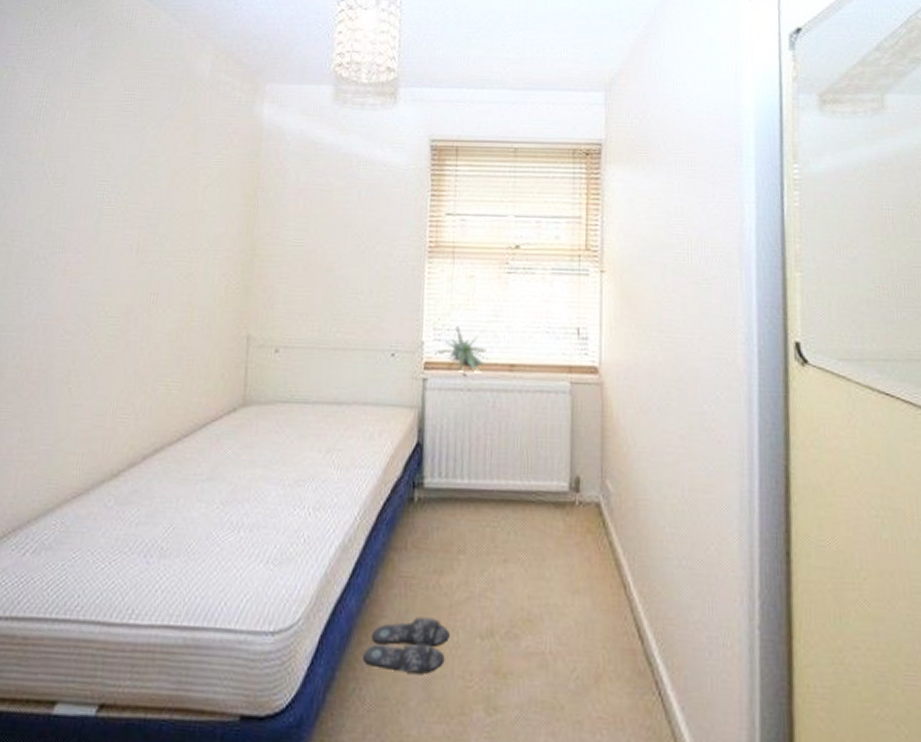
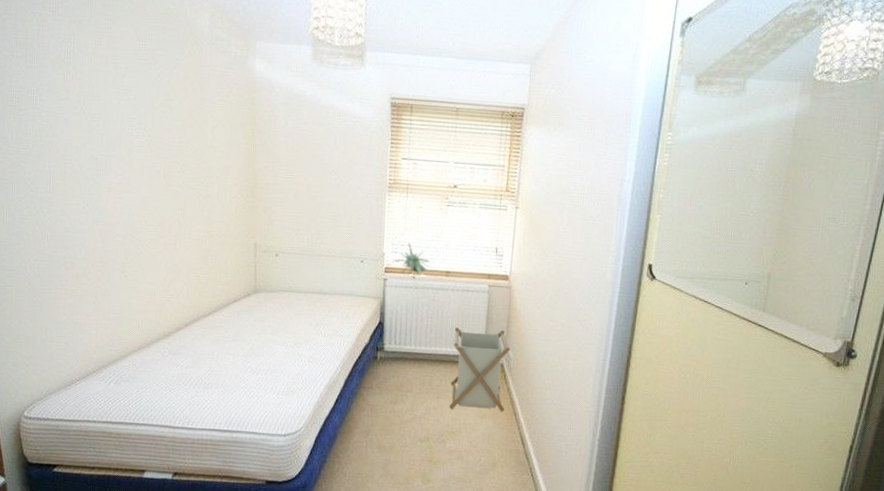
slippers: present [363,617,450,674] -> none [344,428,400,461]
laundry basket: none [523,448,609,583] -> present [450,327,511,412]

